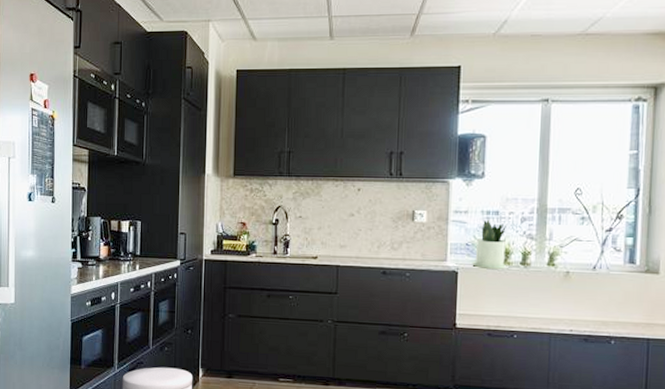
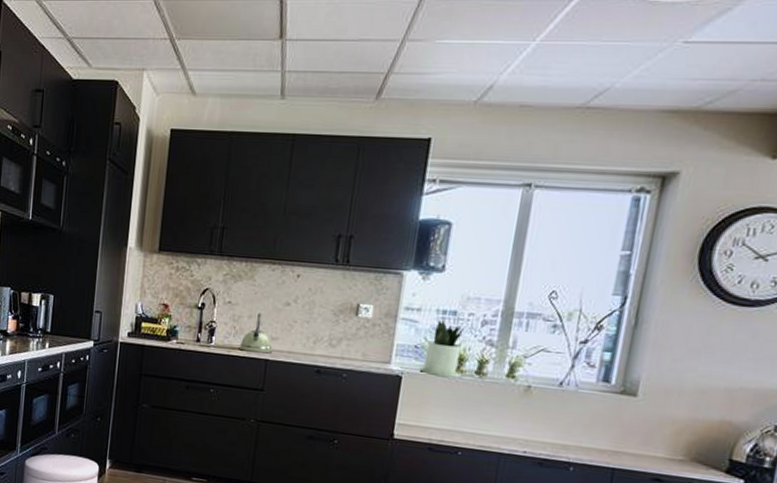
kettle: none [312,223,342,260] -> present [238,312,272,354]

